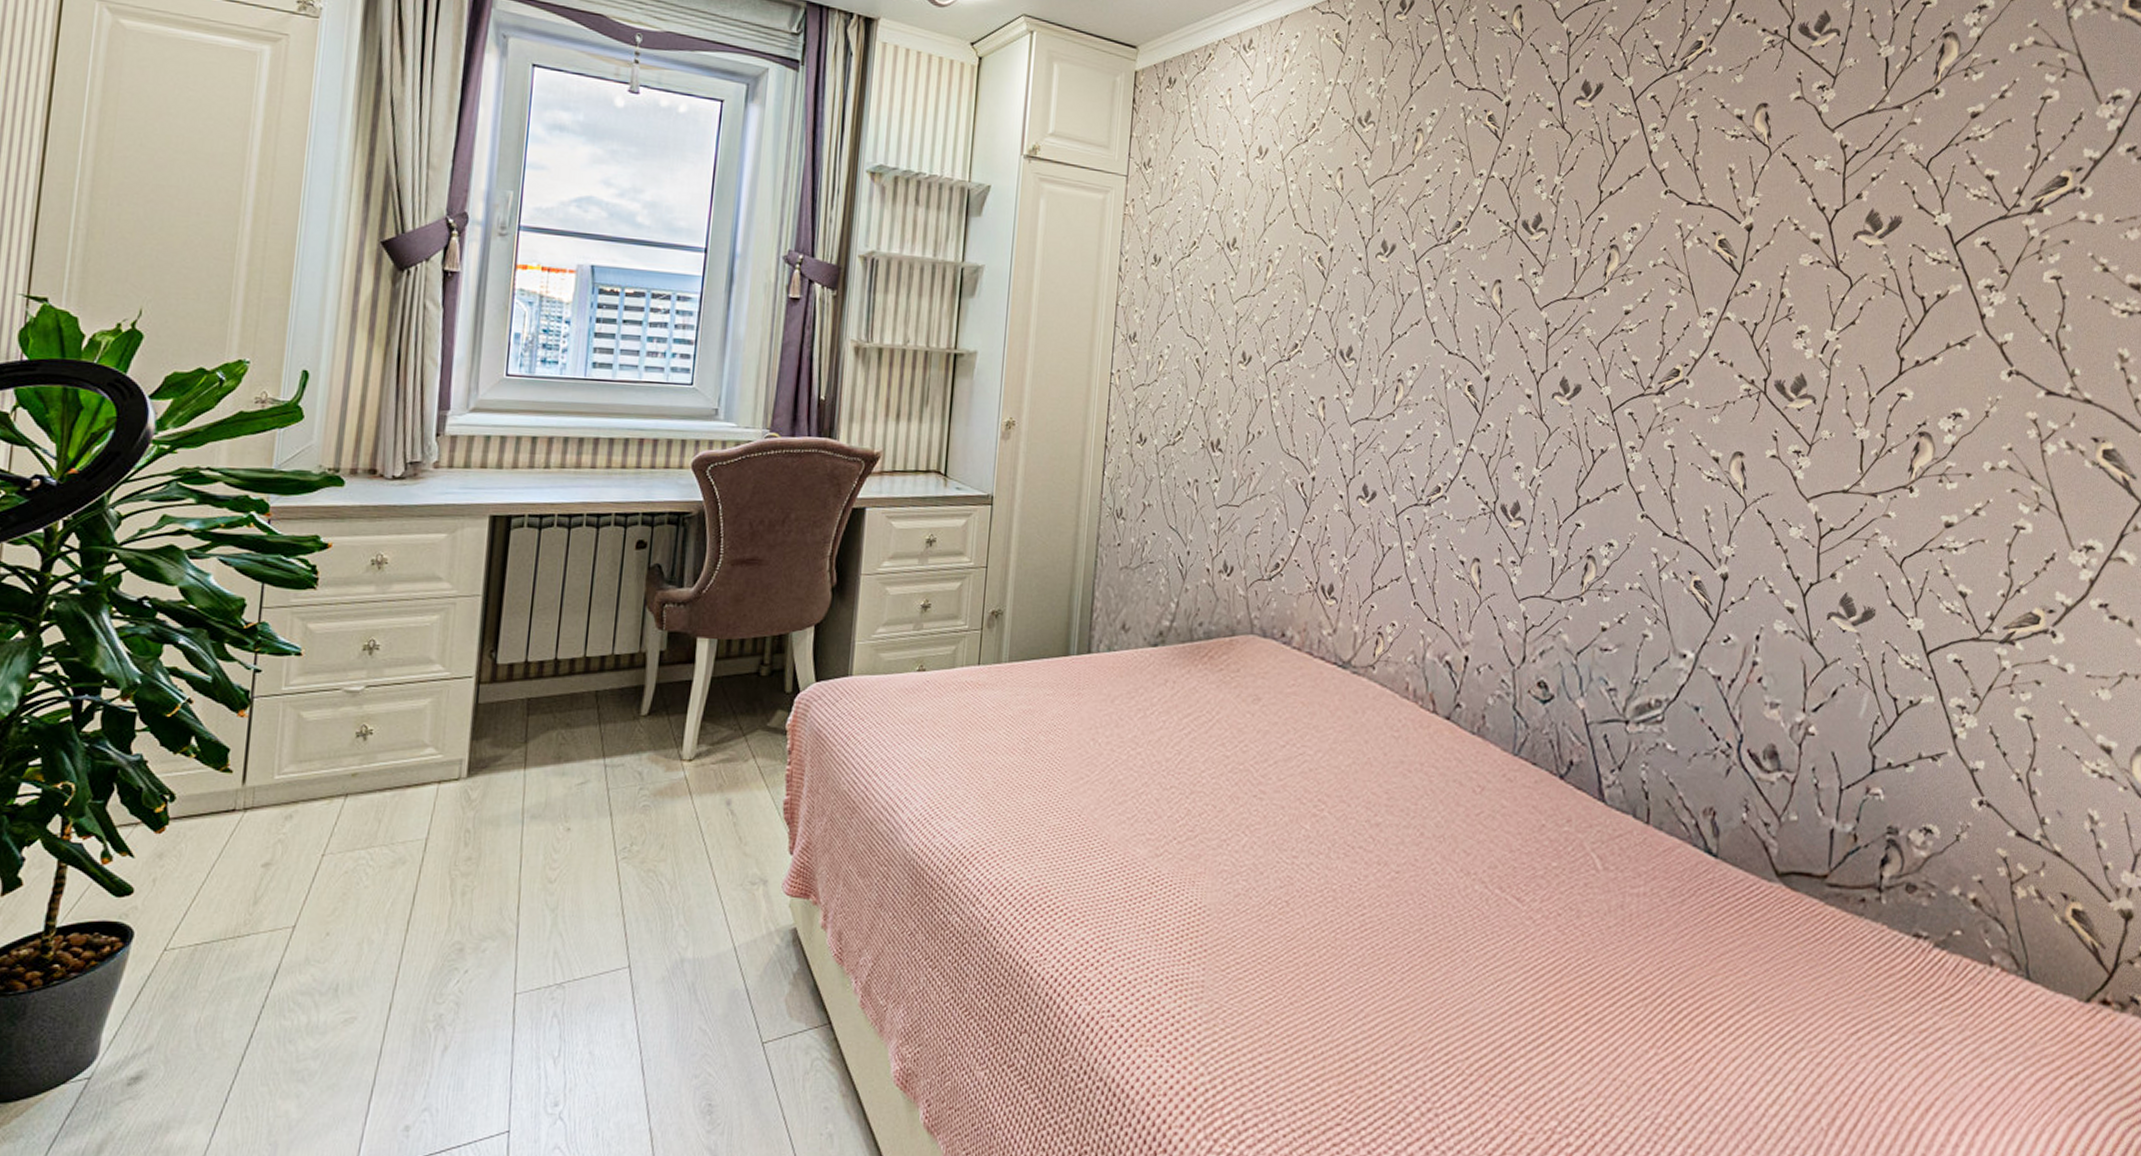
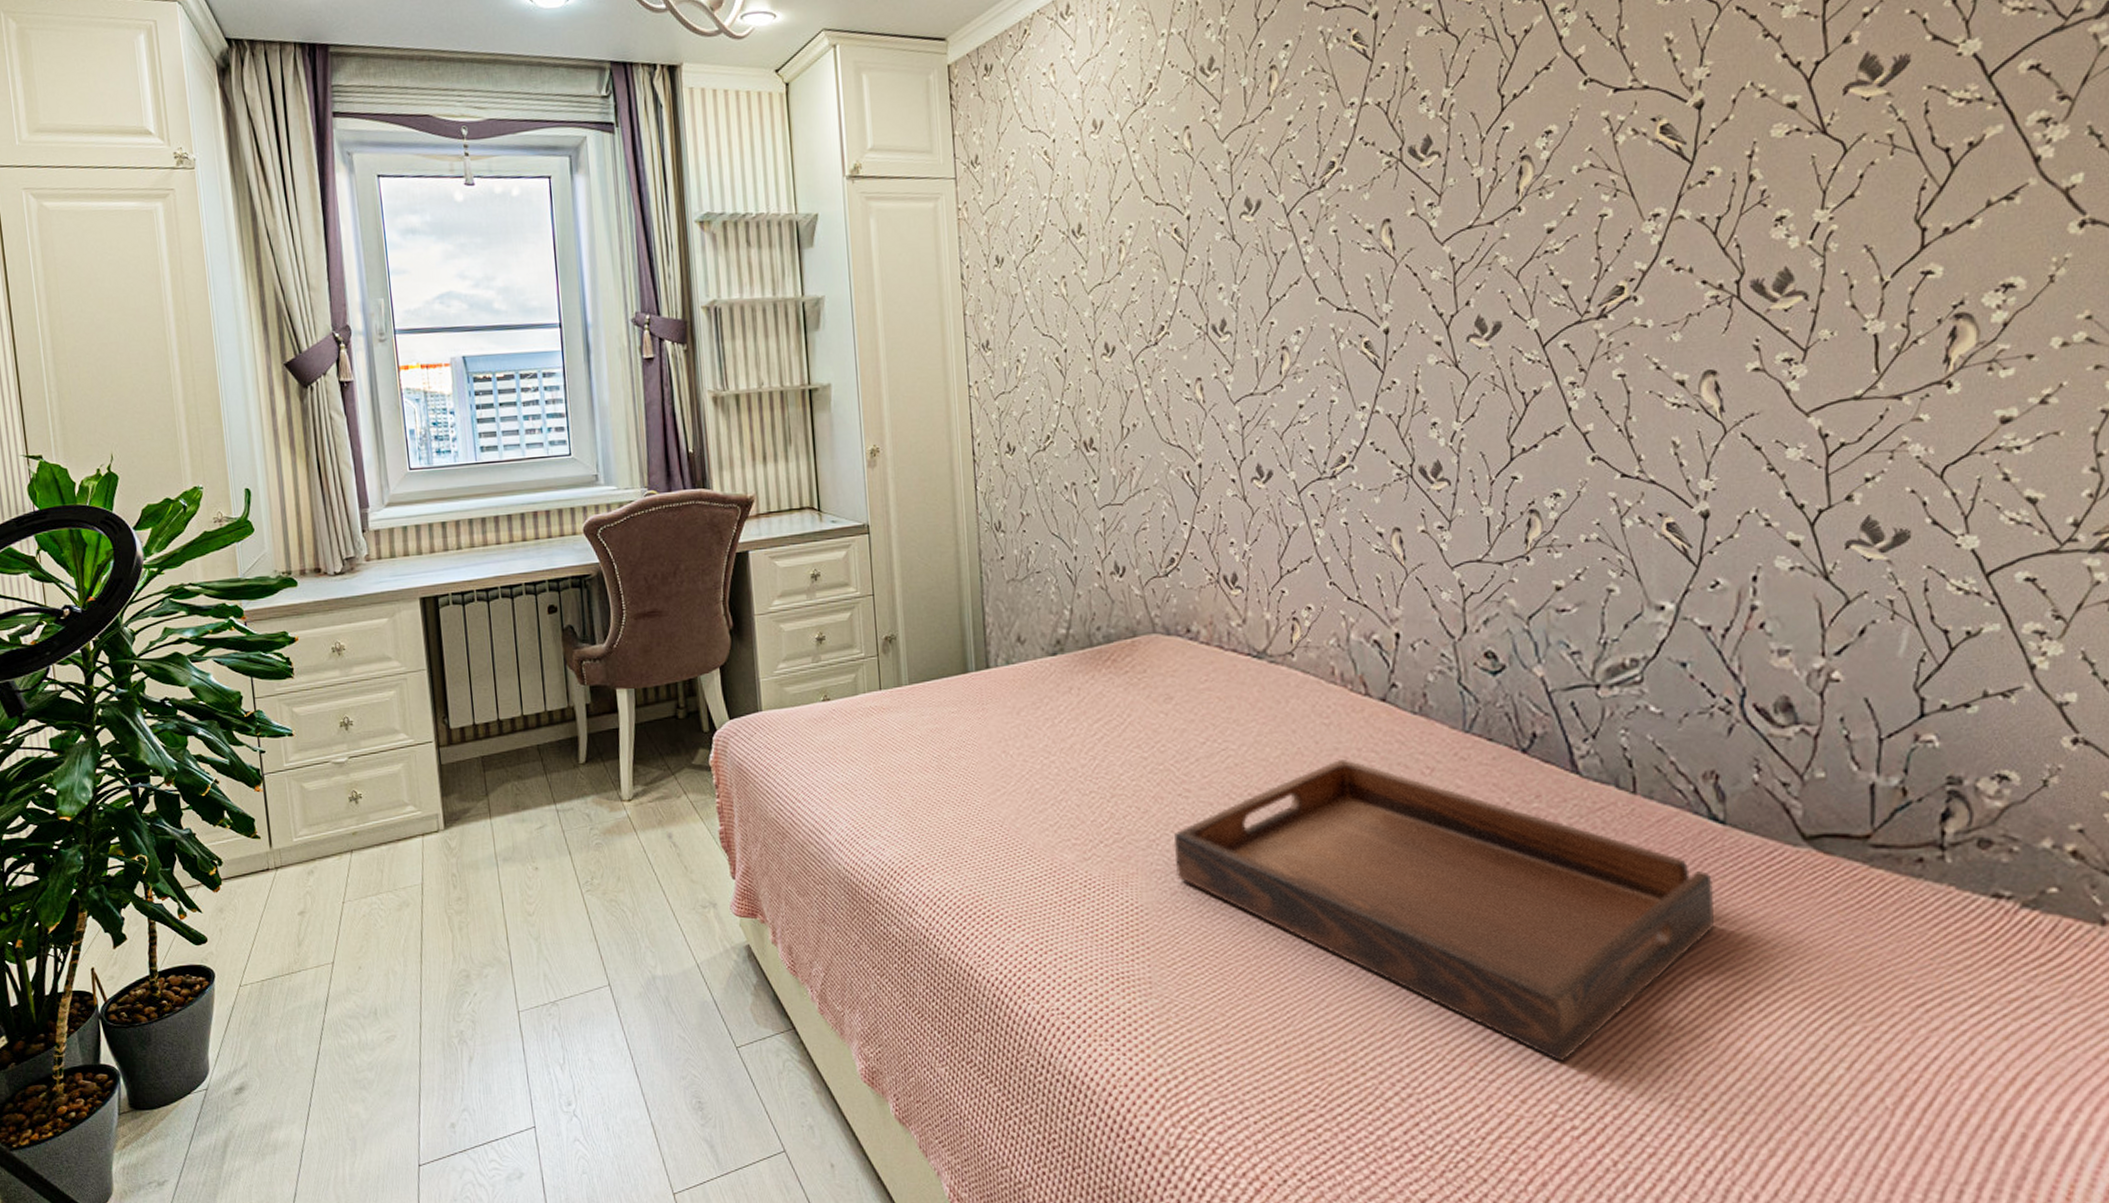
serving tray: none [1241,771,1703,1079] -> present [1174,758,1714,1062]

